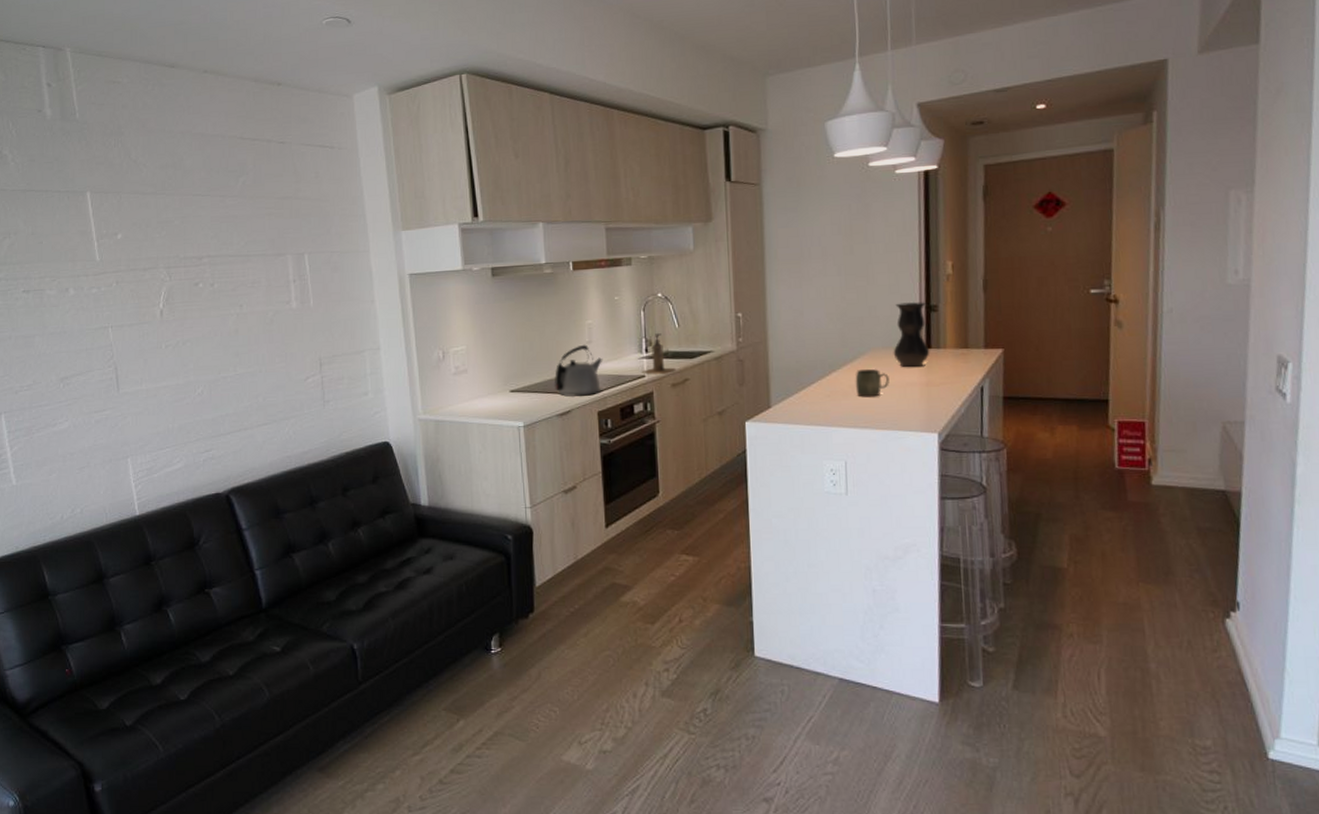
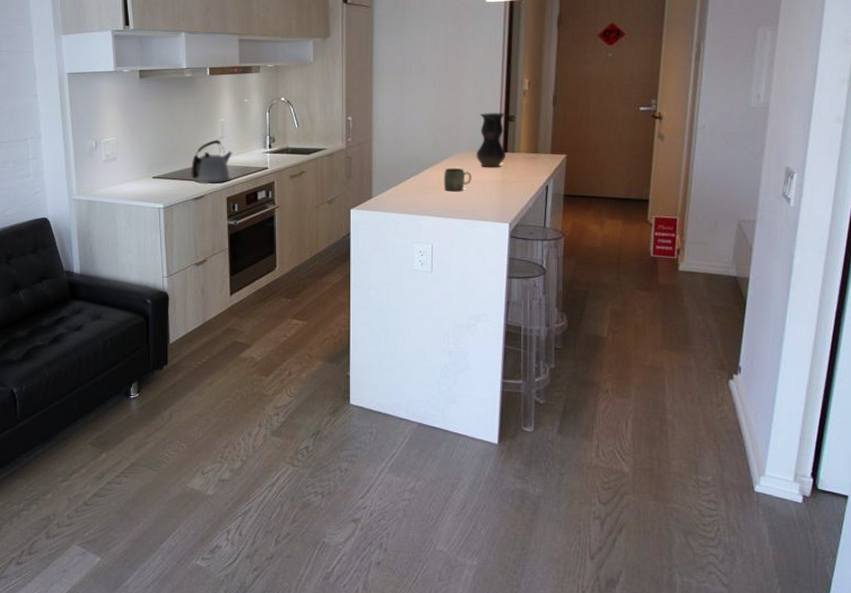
soap dispenser: present [641,333,676,374] -> none [265,132,294,167]

